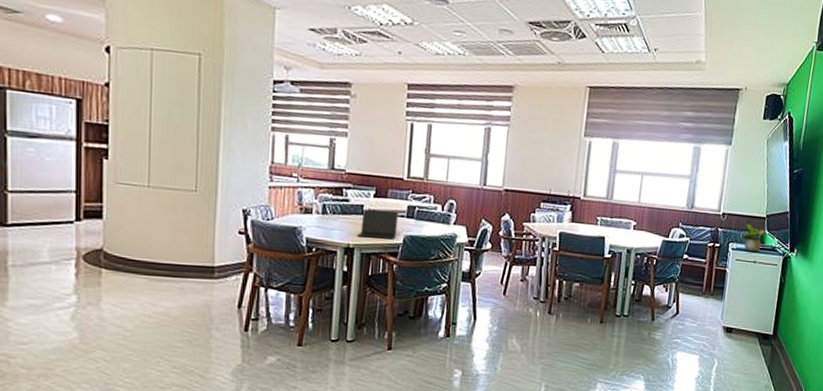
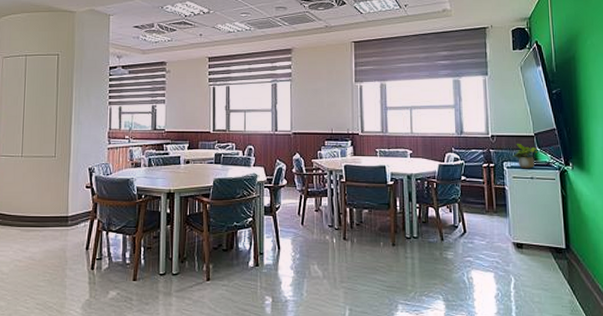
laptop: present [357,209,398,240] -> none [176,159,208,183]

